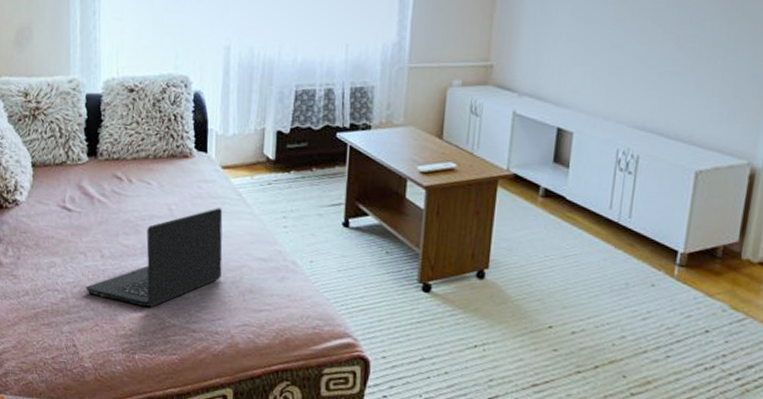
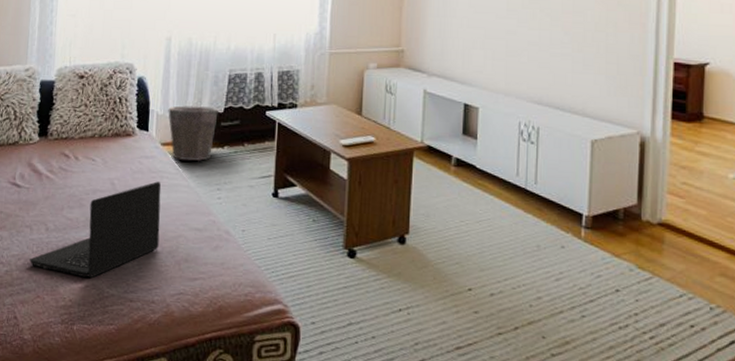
waste bin: none [228,125,284,186] -> present [168,105,218,161]

